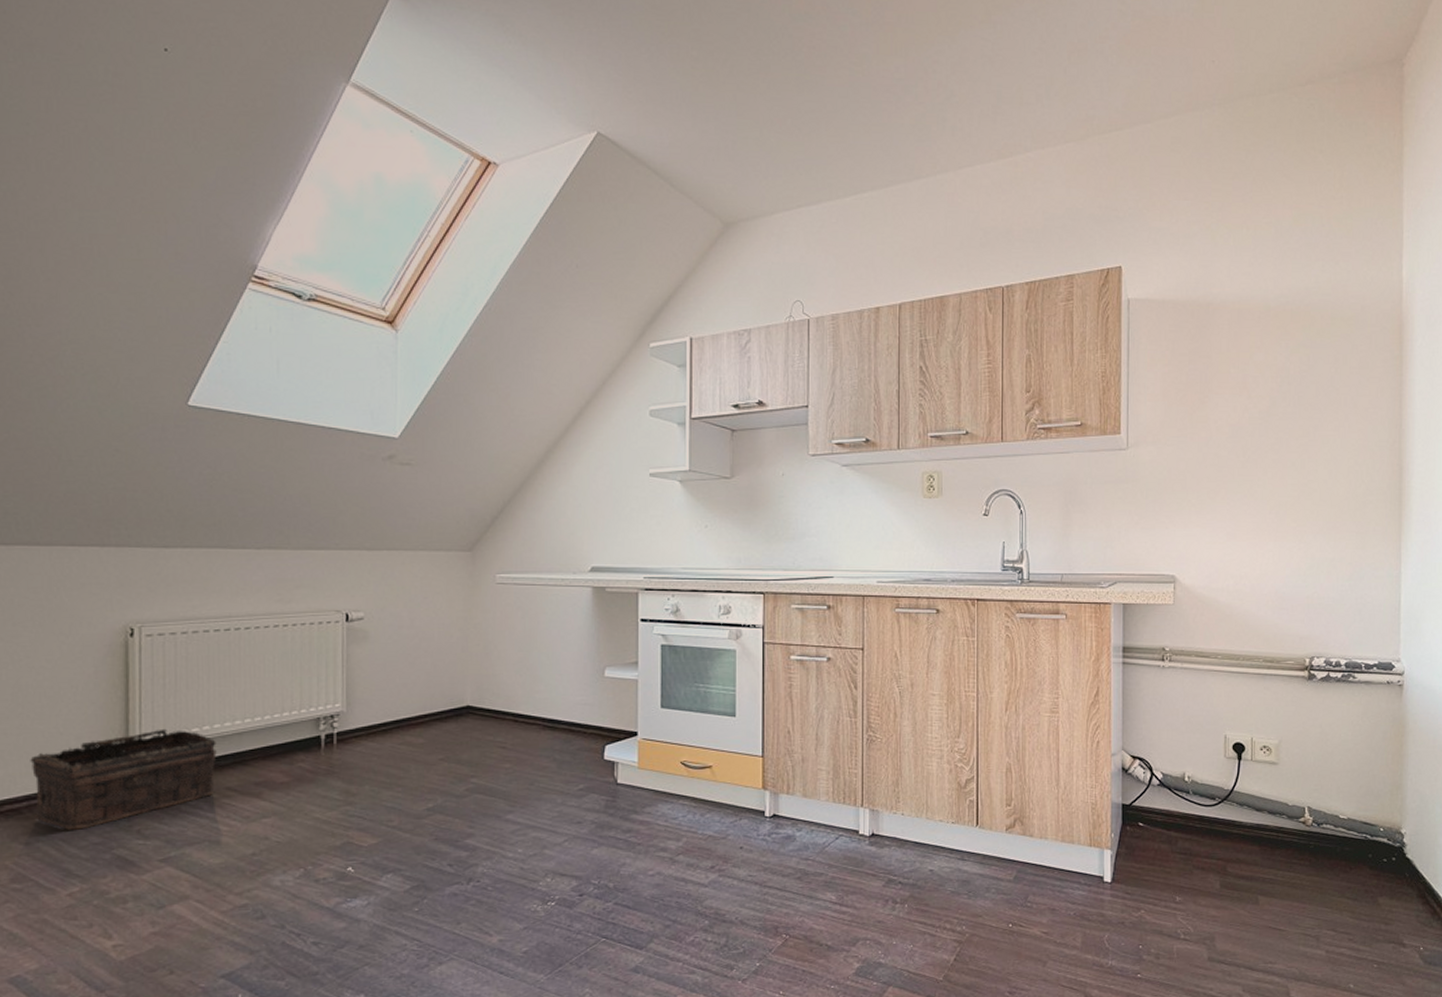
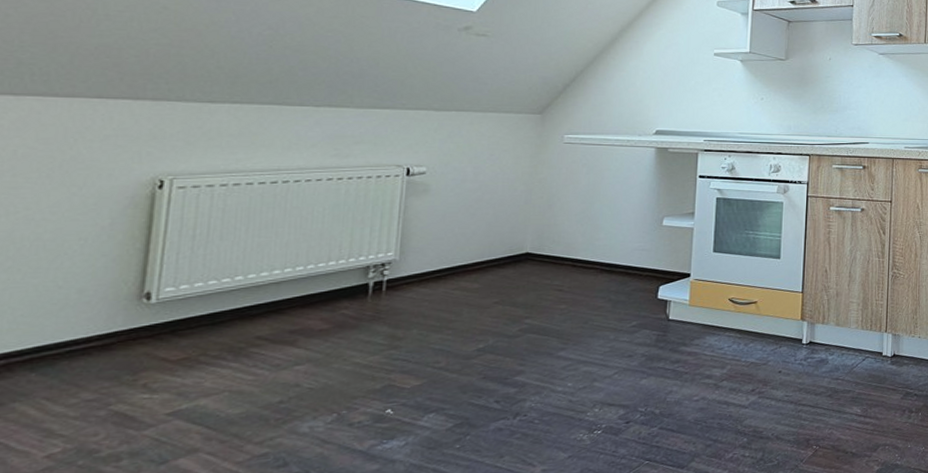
basket: present [30,728,217,830] -> none [14,279,249,388]

